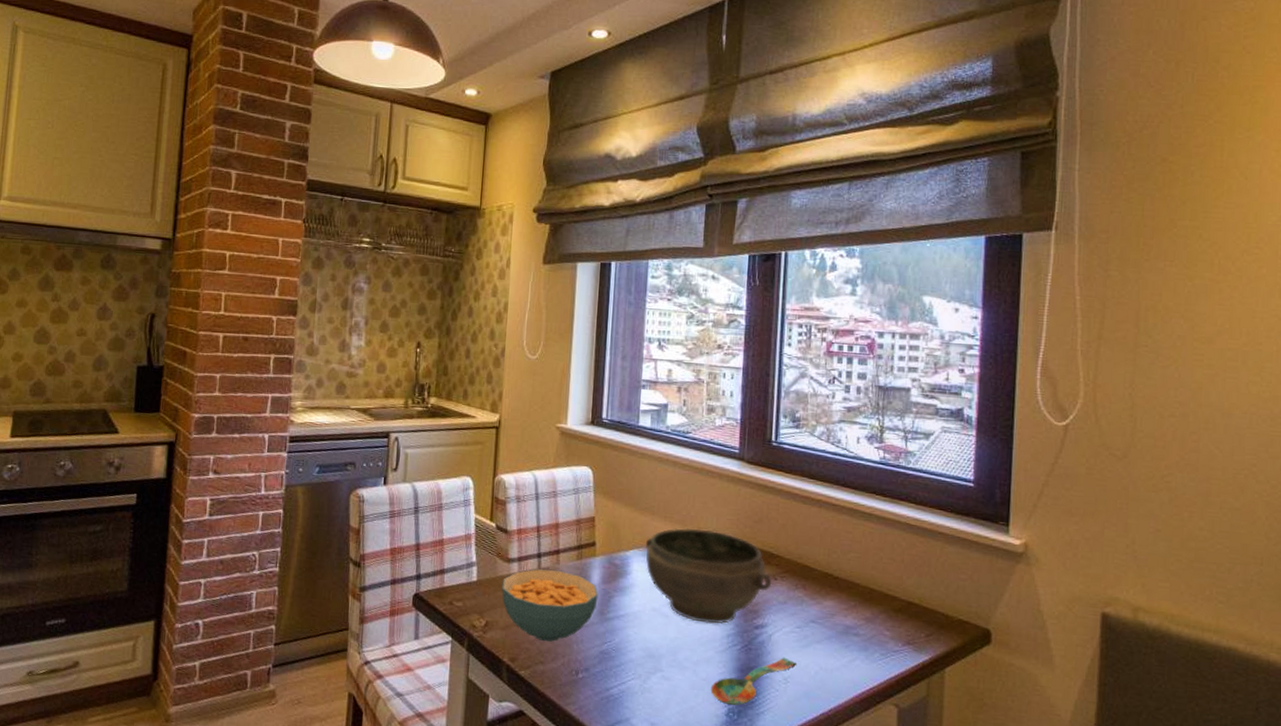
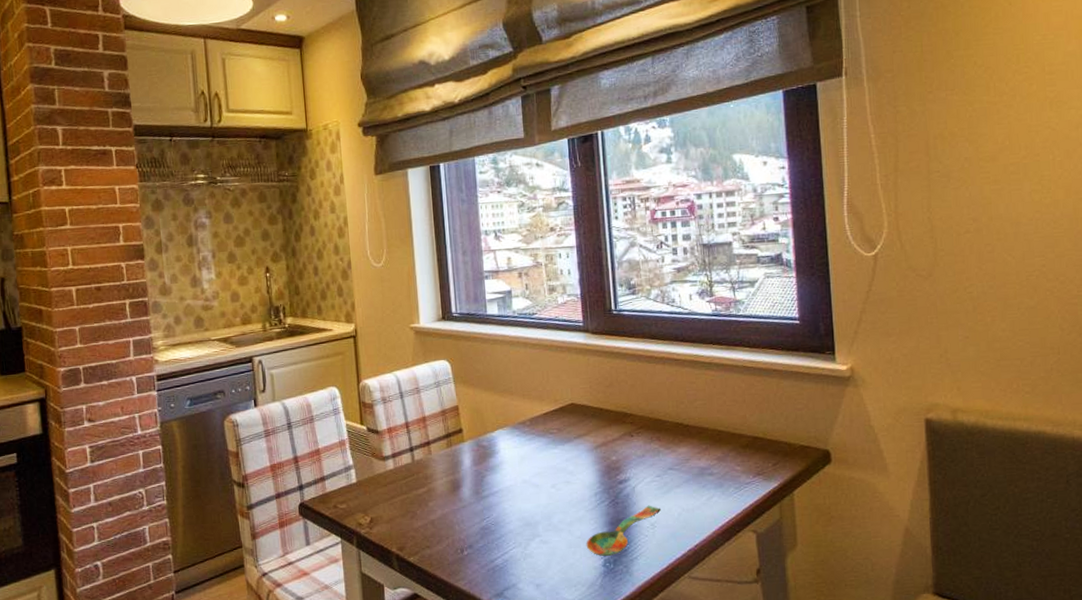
cereal bowl: present [502,569,598,642] -> none [380,460,472,527]
bowl: present [645,527,772,624] -> none [508,400,629,486]

